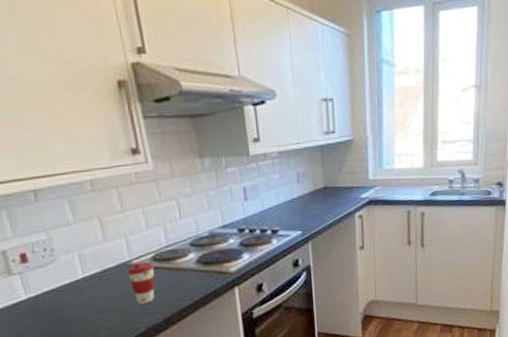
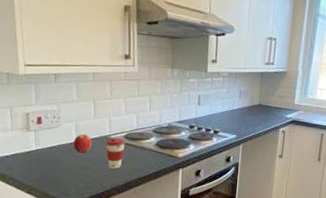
fruit: none [79,264,108,292] -> present [72,133,92,153]

